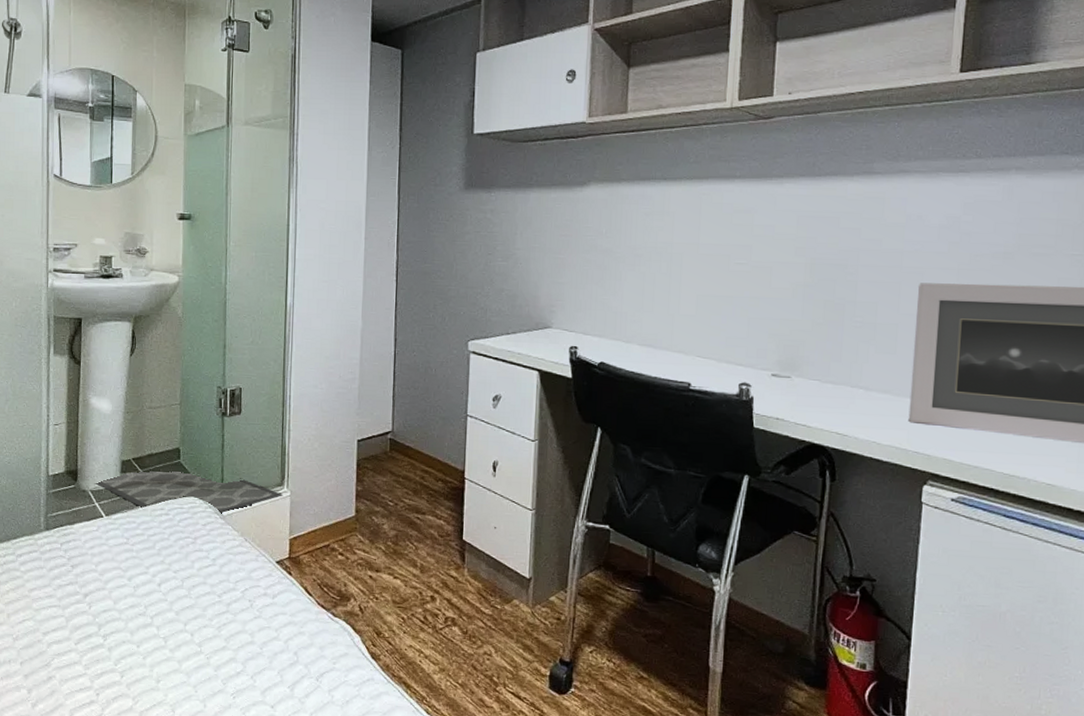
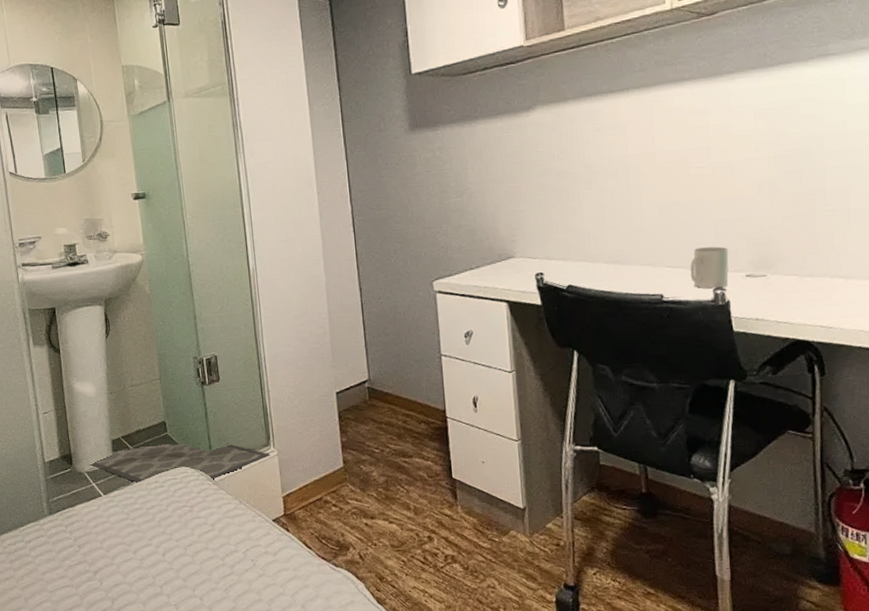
mug: none [718,342,758,384] -> present [690,246,729,289]

